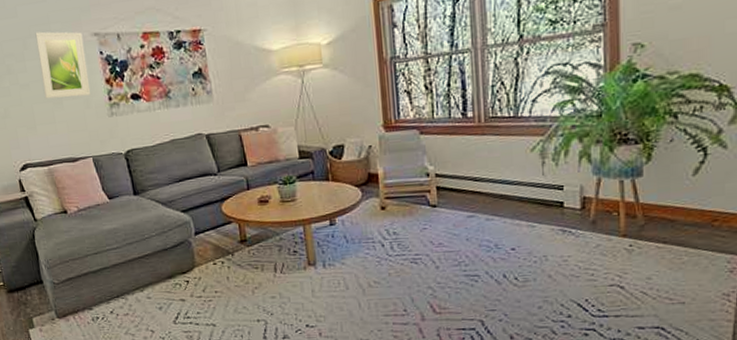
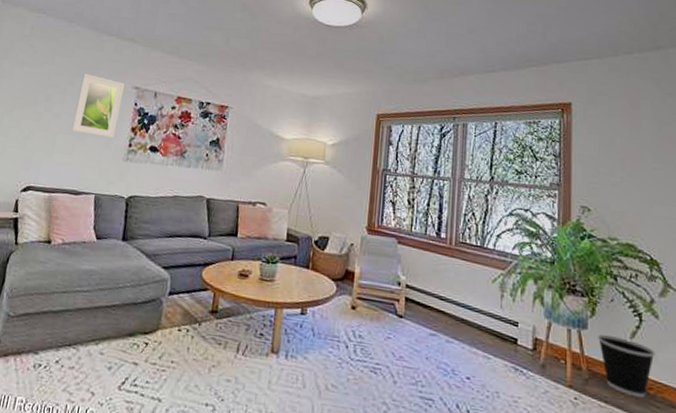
wastebasket: none [655,177,722,232] -> present [598,334,655,399]

